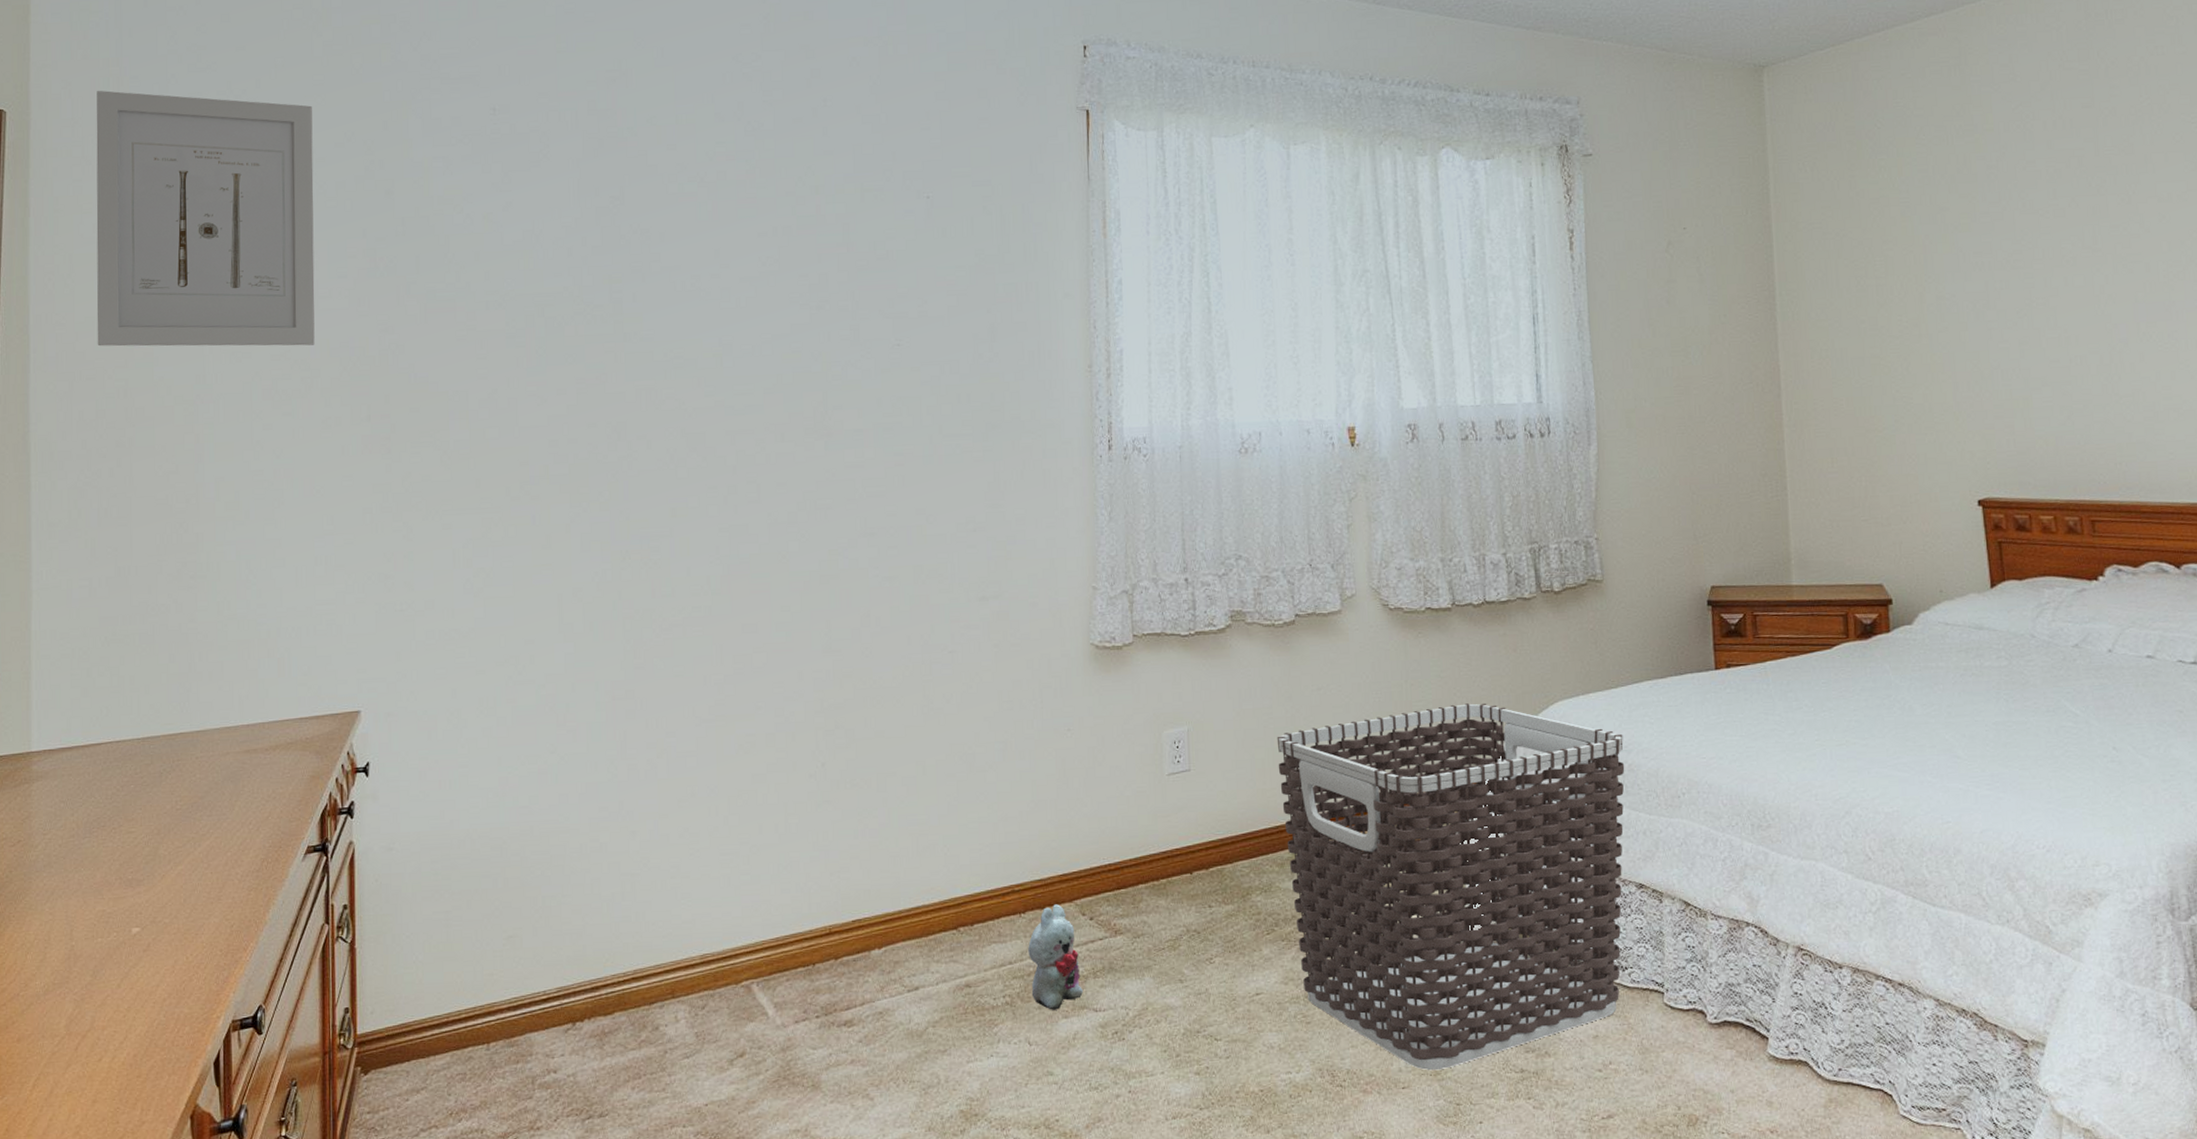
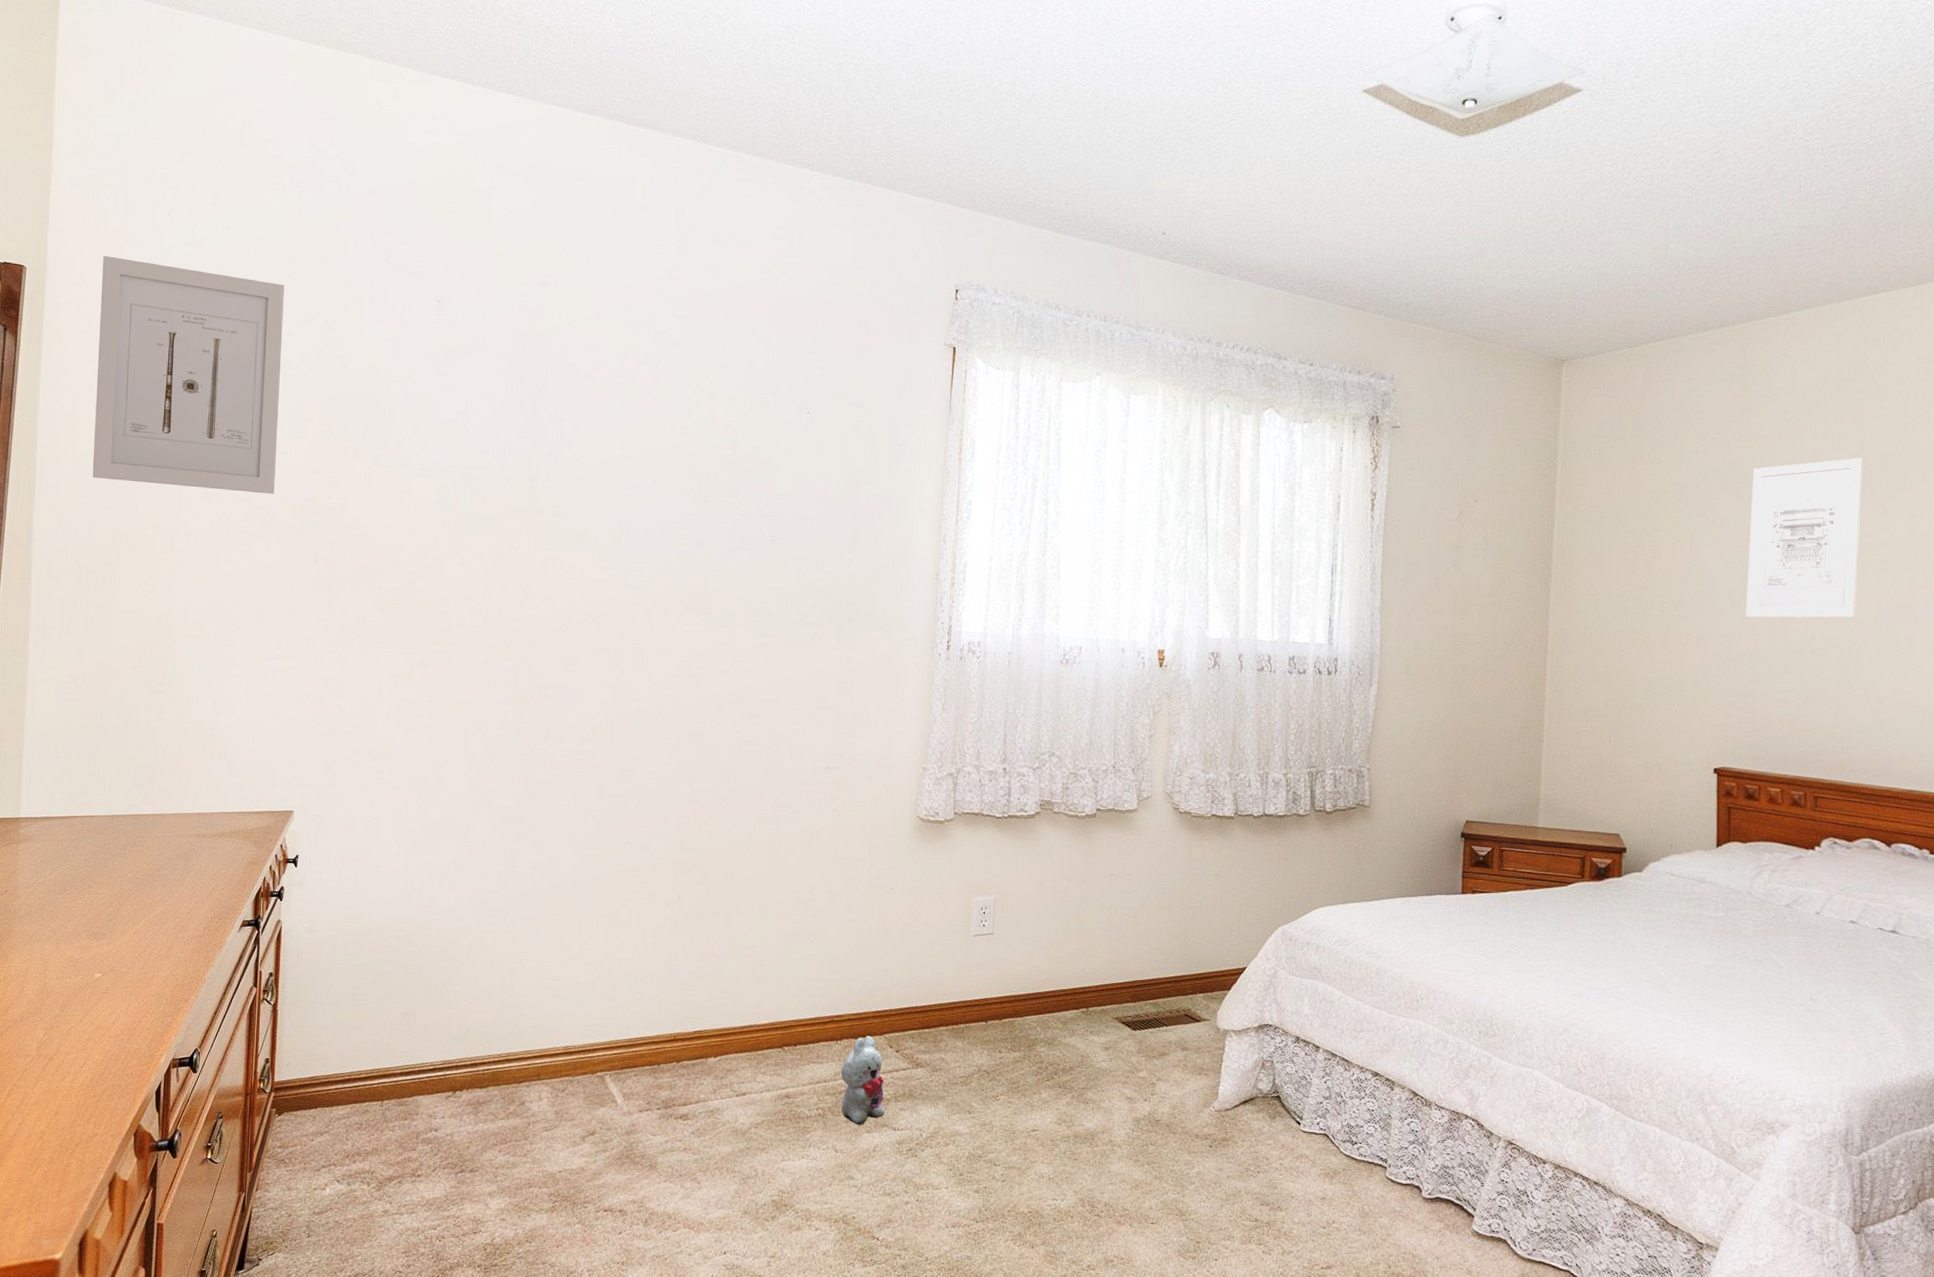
clothes hamper: present [1276,703,1625,1071] -> none [1069,900,1374,1212]
wall art: none [1983,143,2112,330] -> present [1746,457,1863,618]

